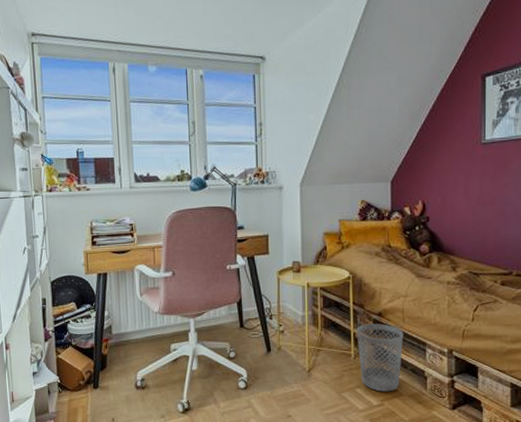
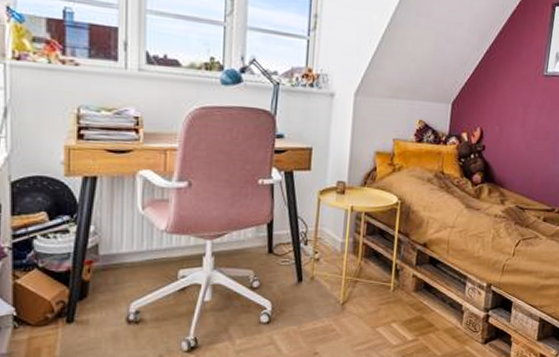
wastebasket: present [356,324,404,392] -> none [398,254,446,326]

